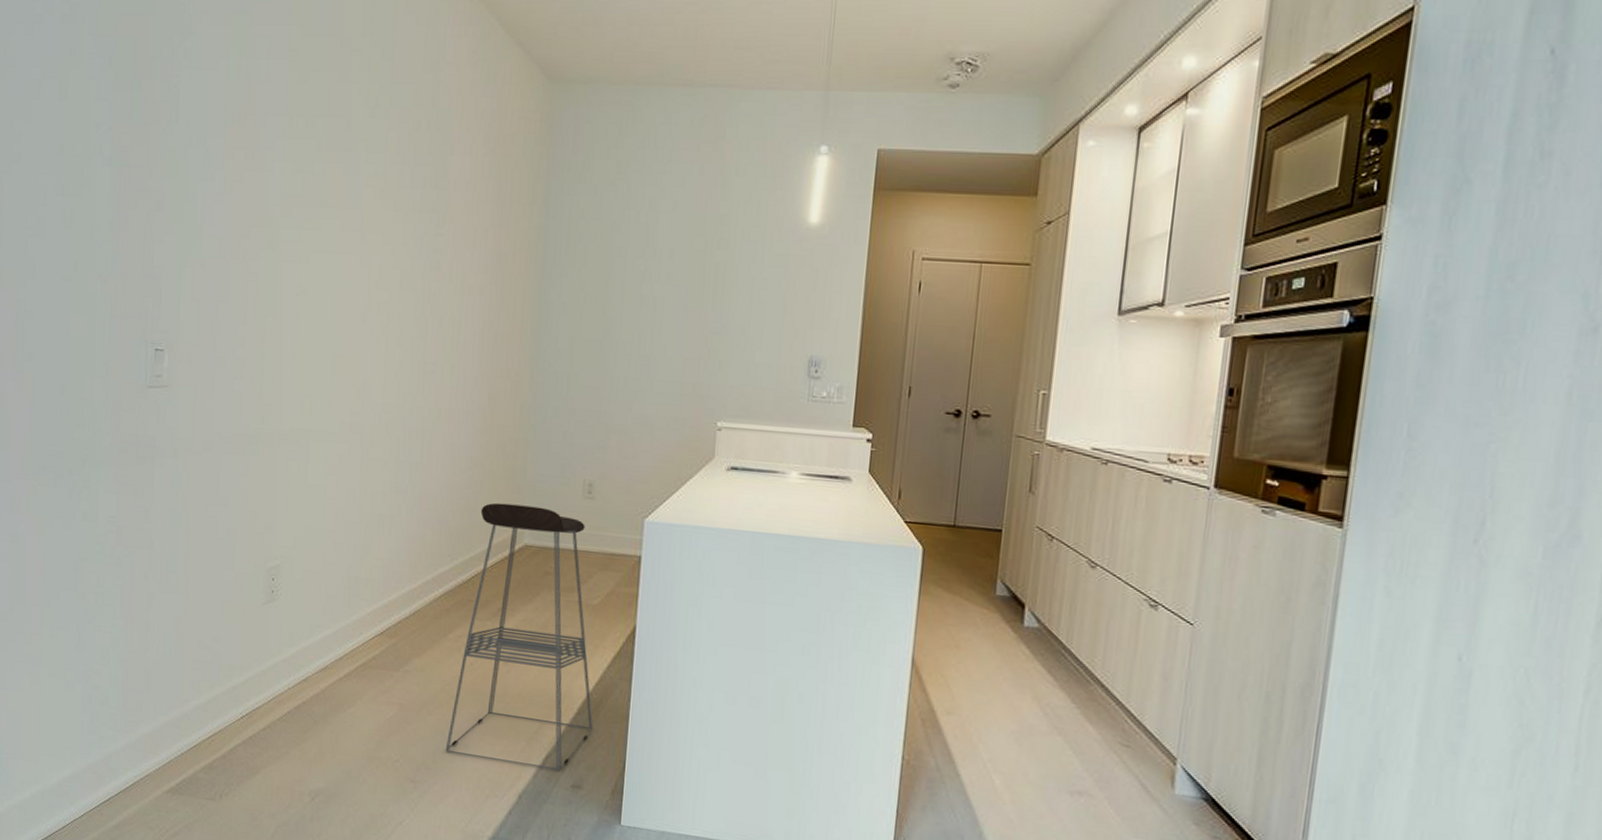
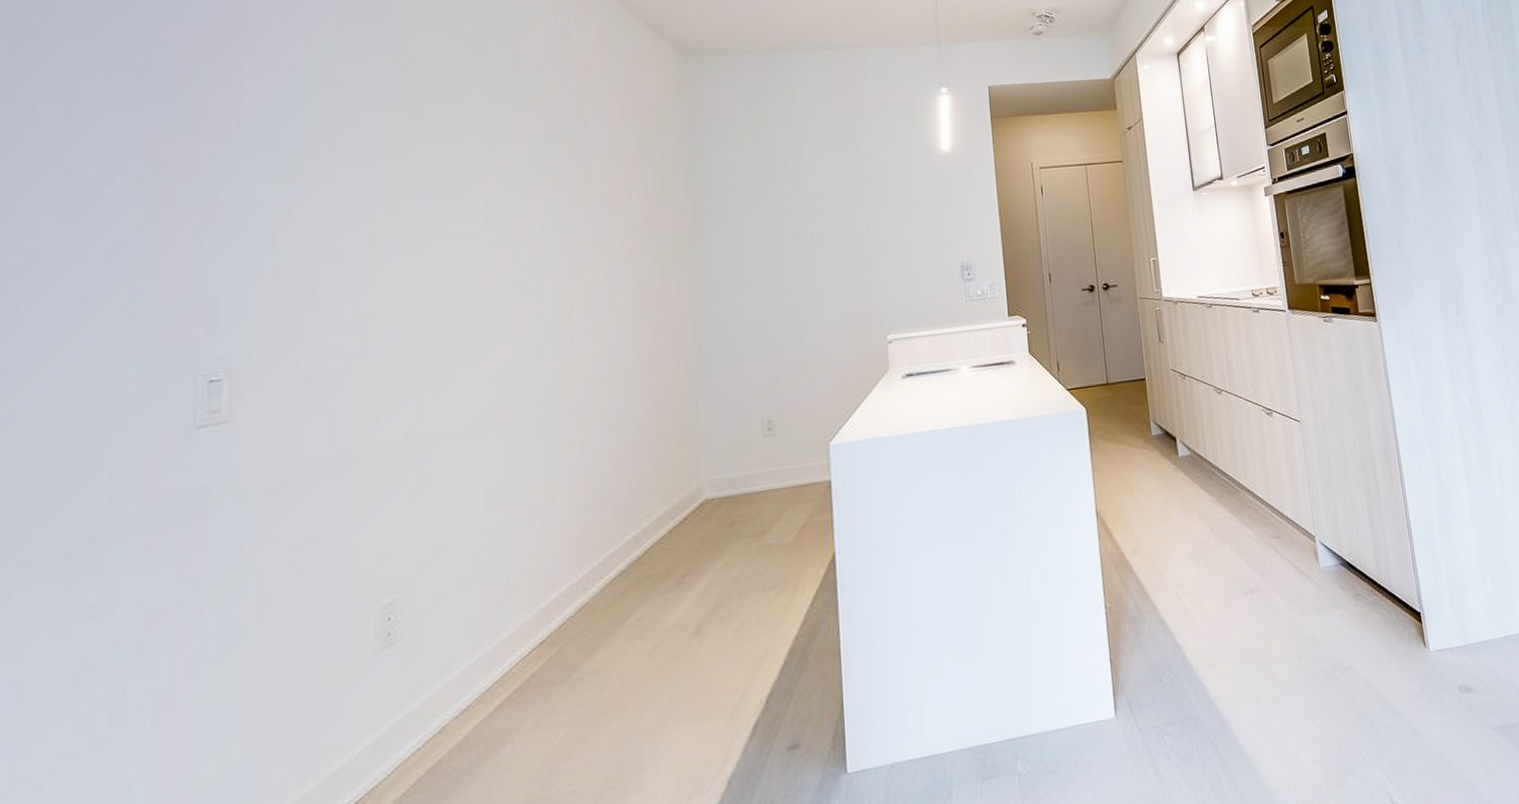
bar stool: present [445,502,594,771] -> none [633,455,804,761]

